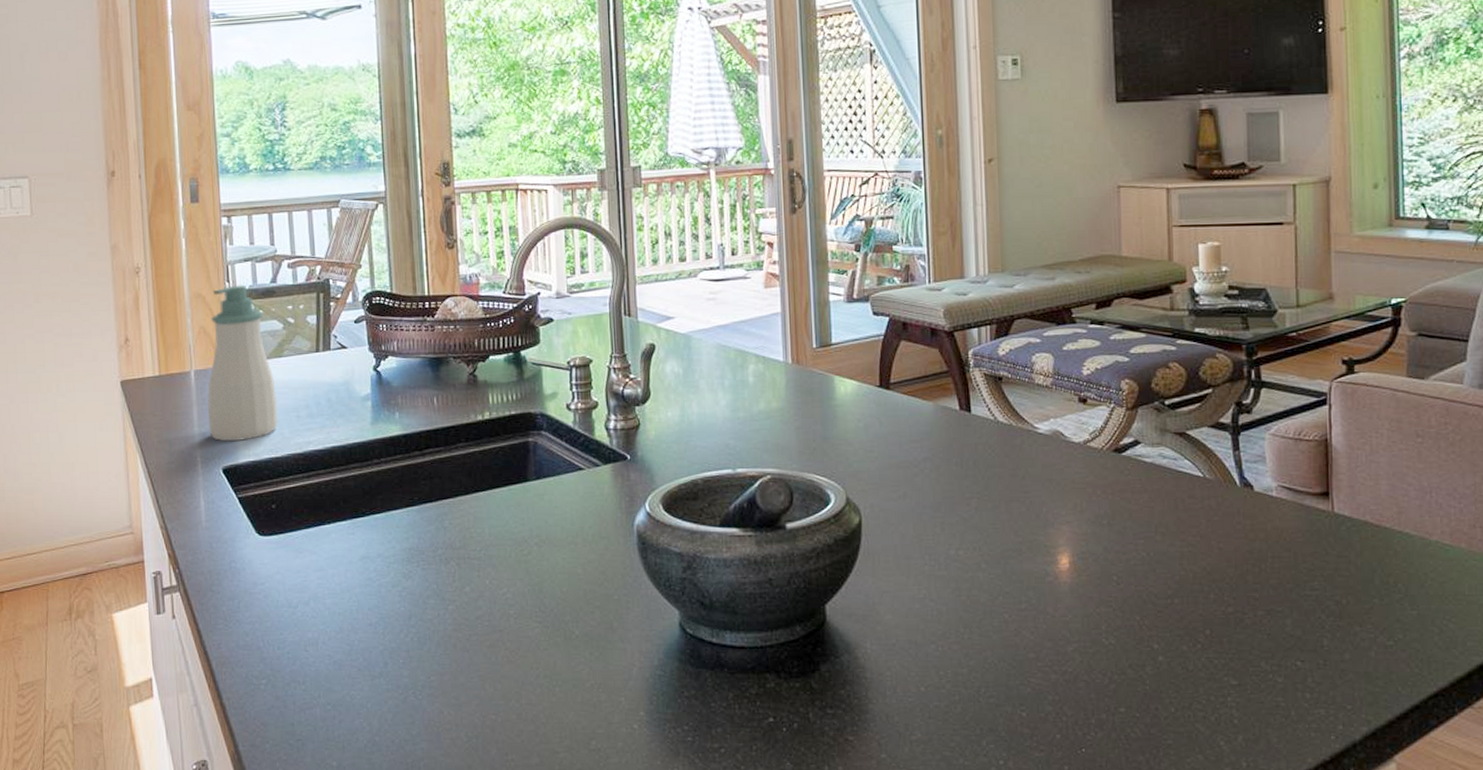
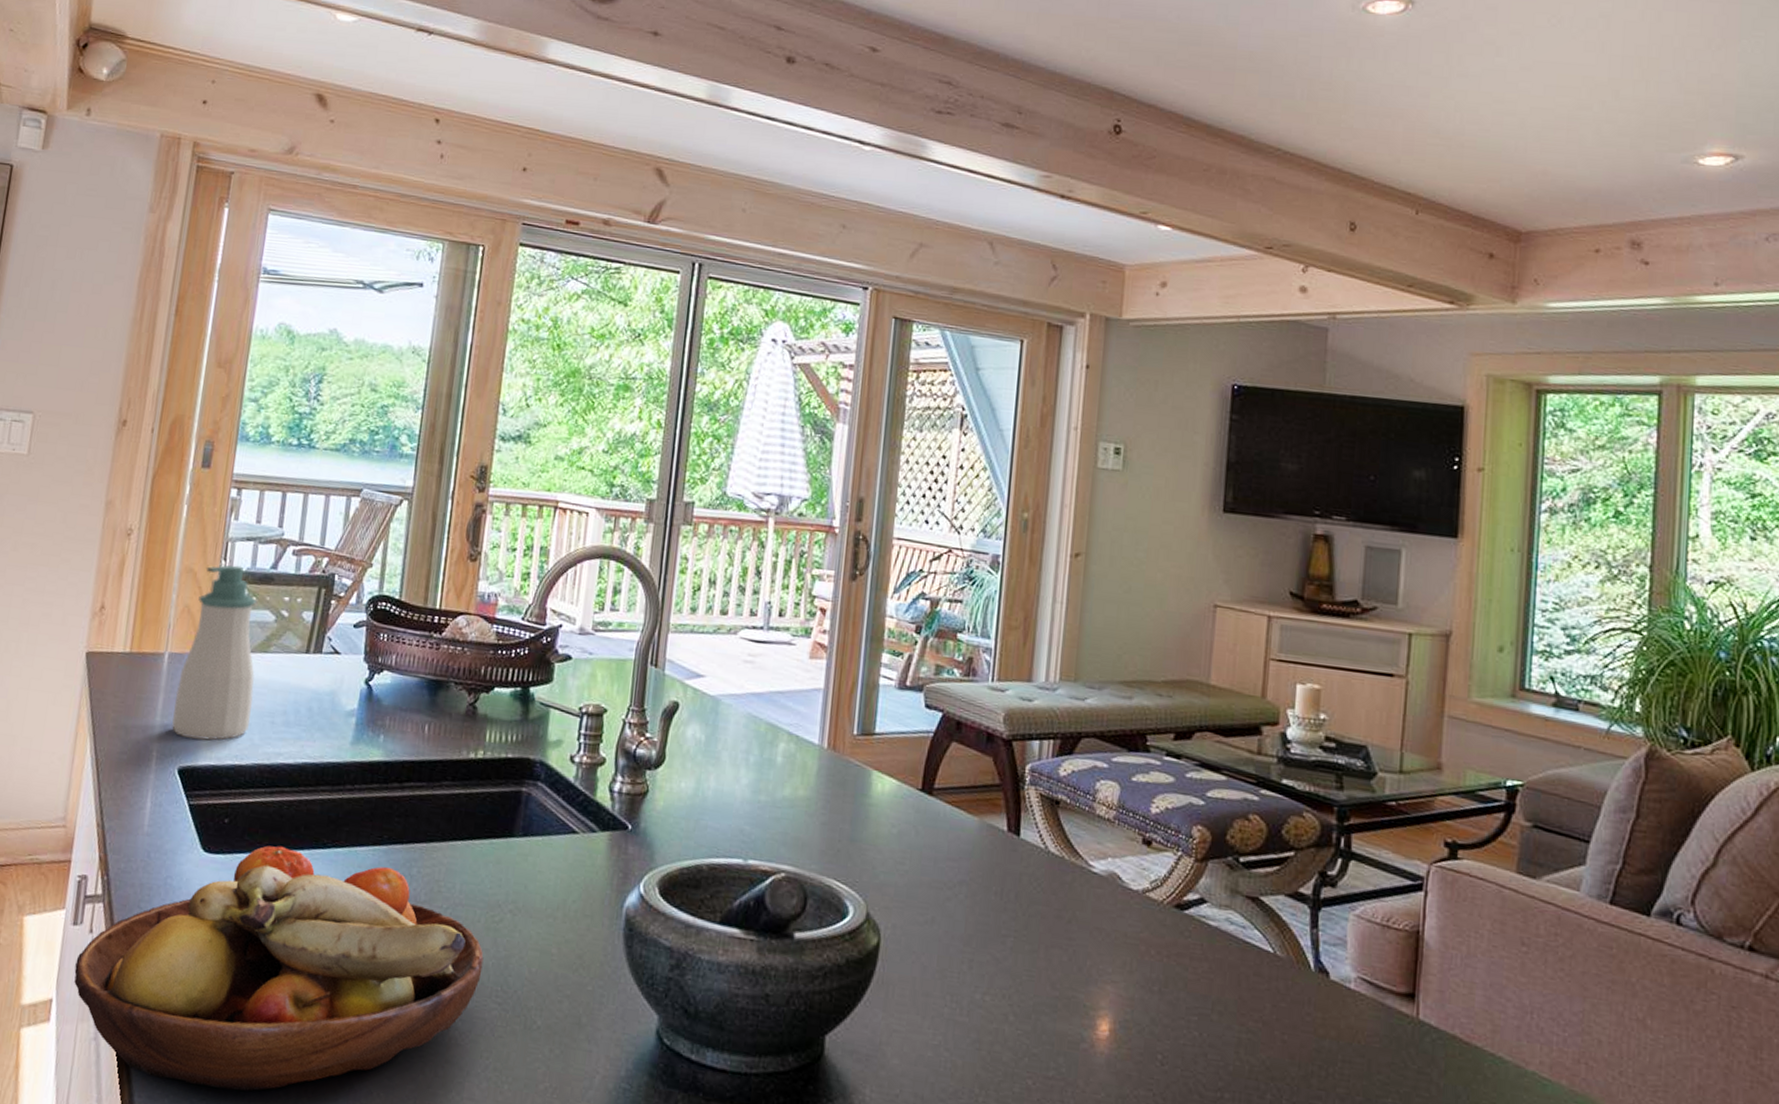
fruit bowl: none [166,520,520,729] -> present [74,845,484,1092]

